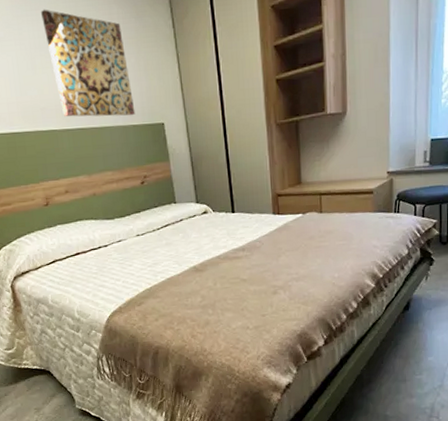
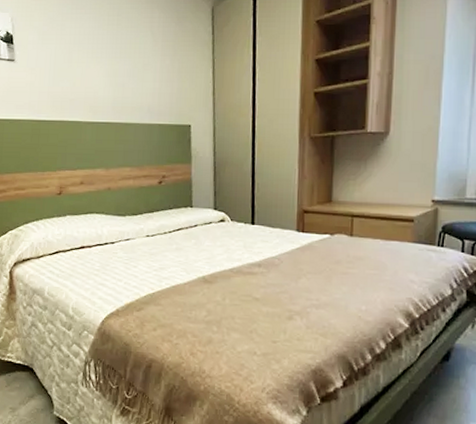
wall art: present [40,9,136,117] -> none [85,9,163,115]

